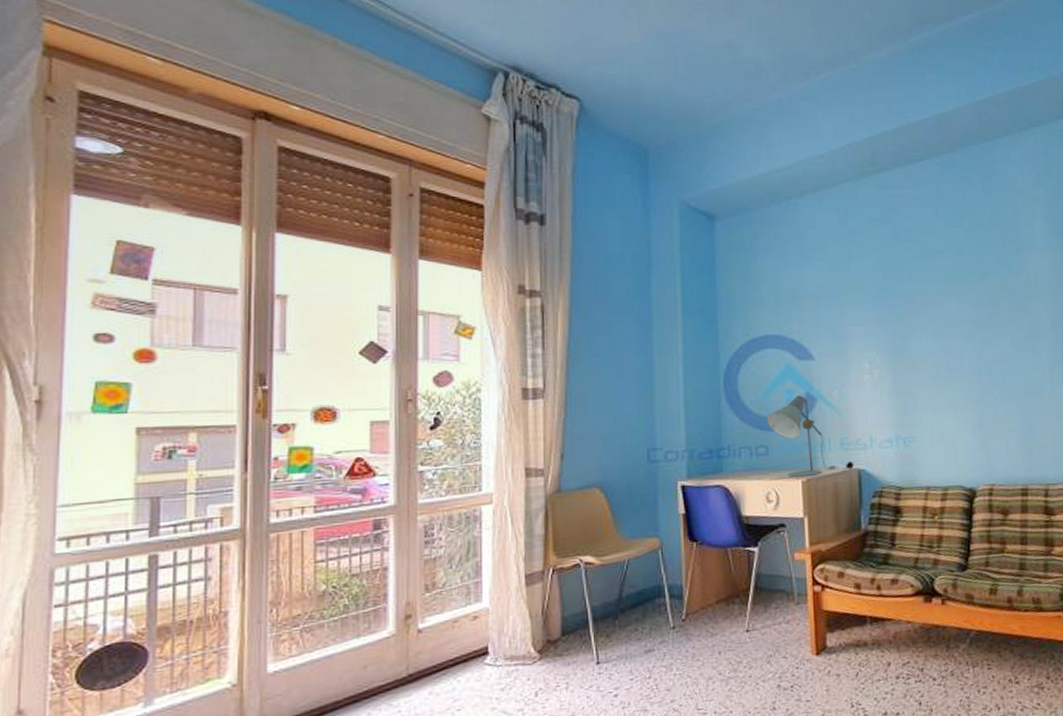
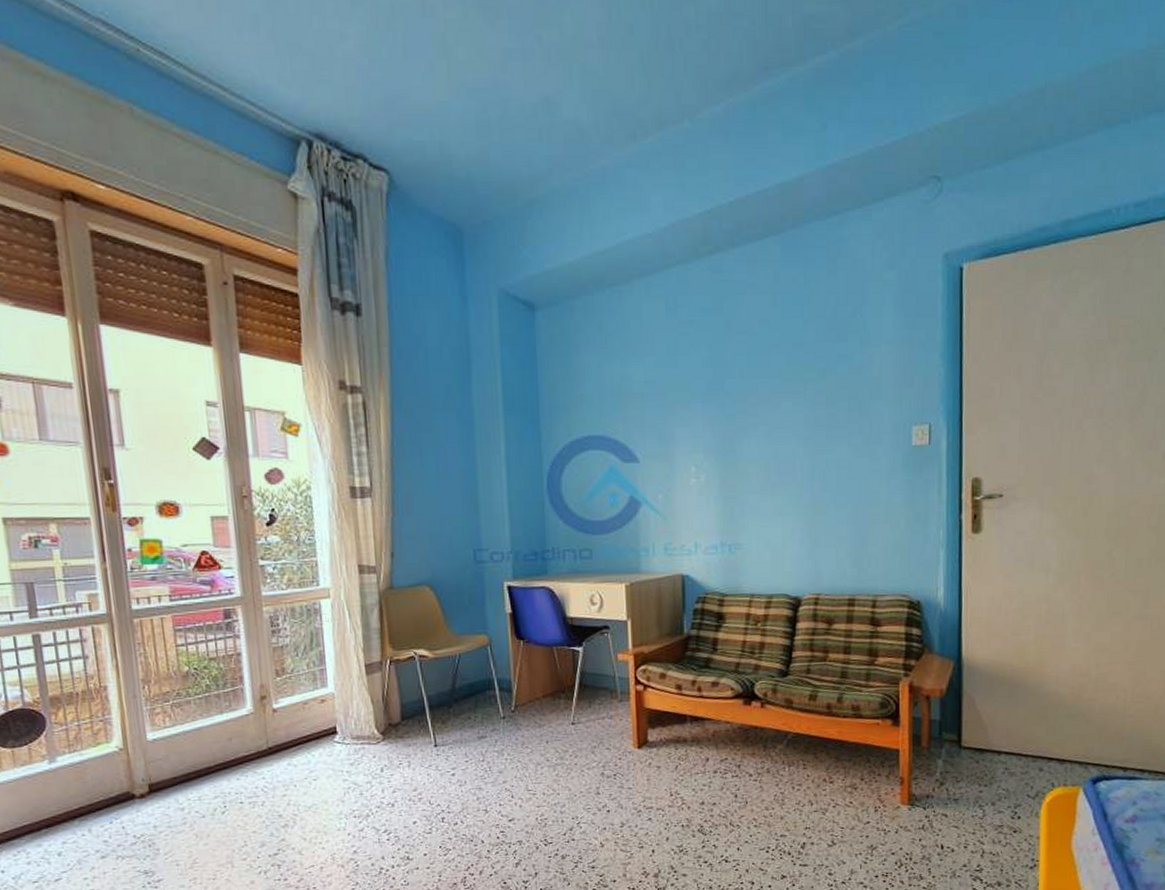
desk lamp: present [766,395,854,478] -> none [590,498,678,582]

